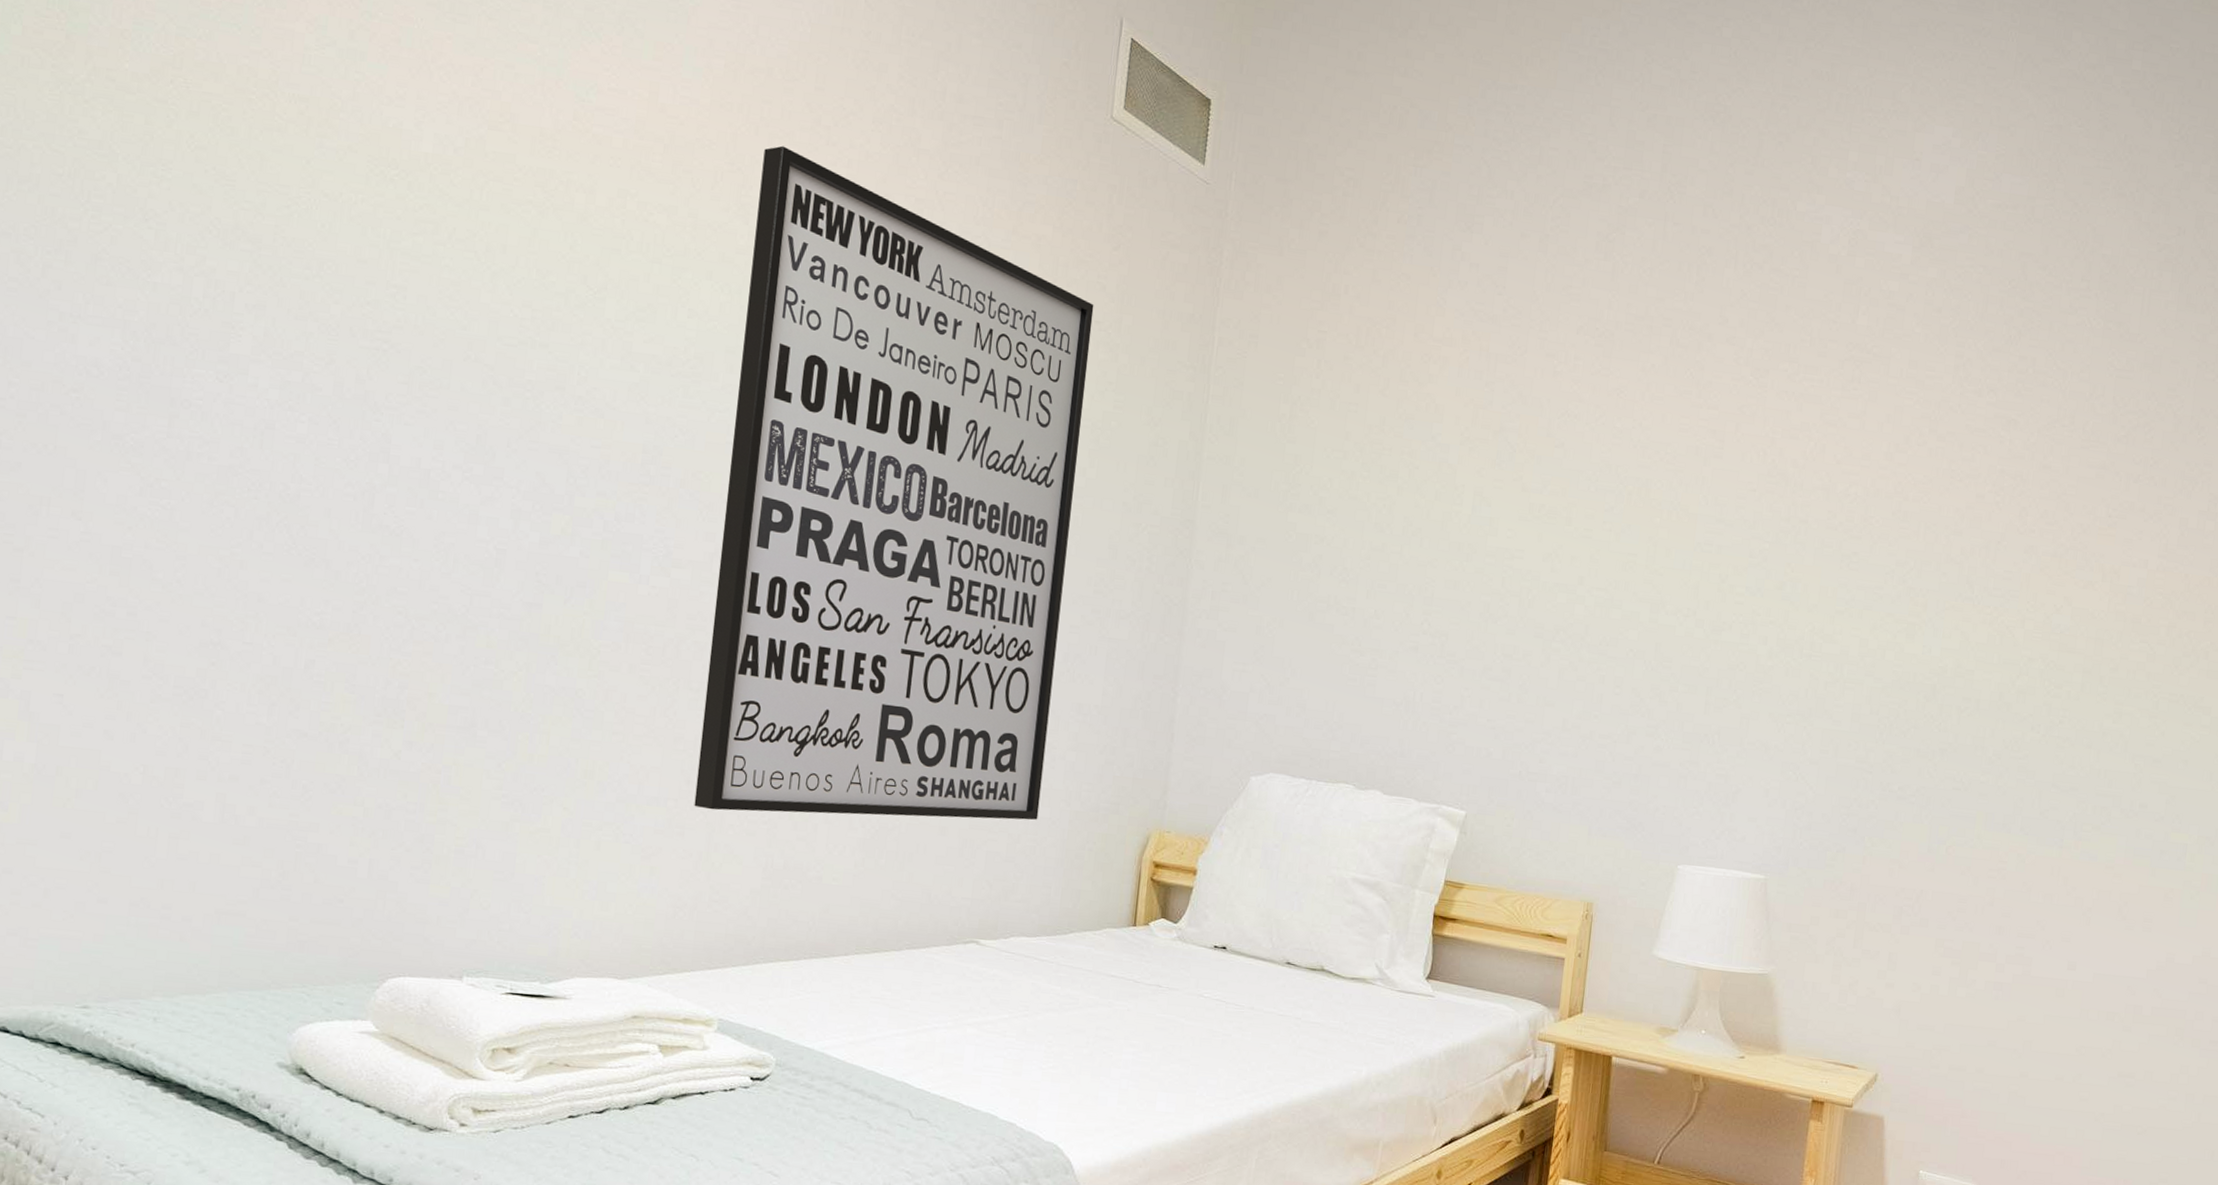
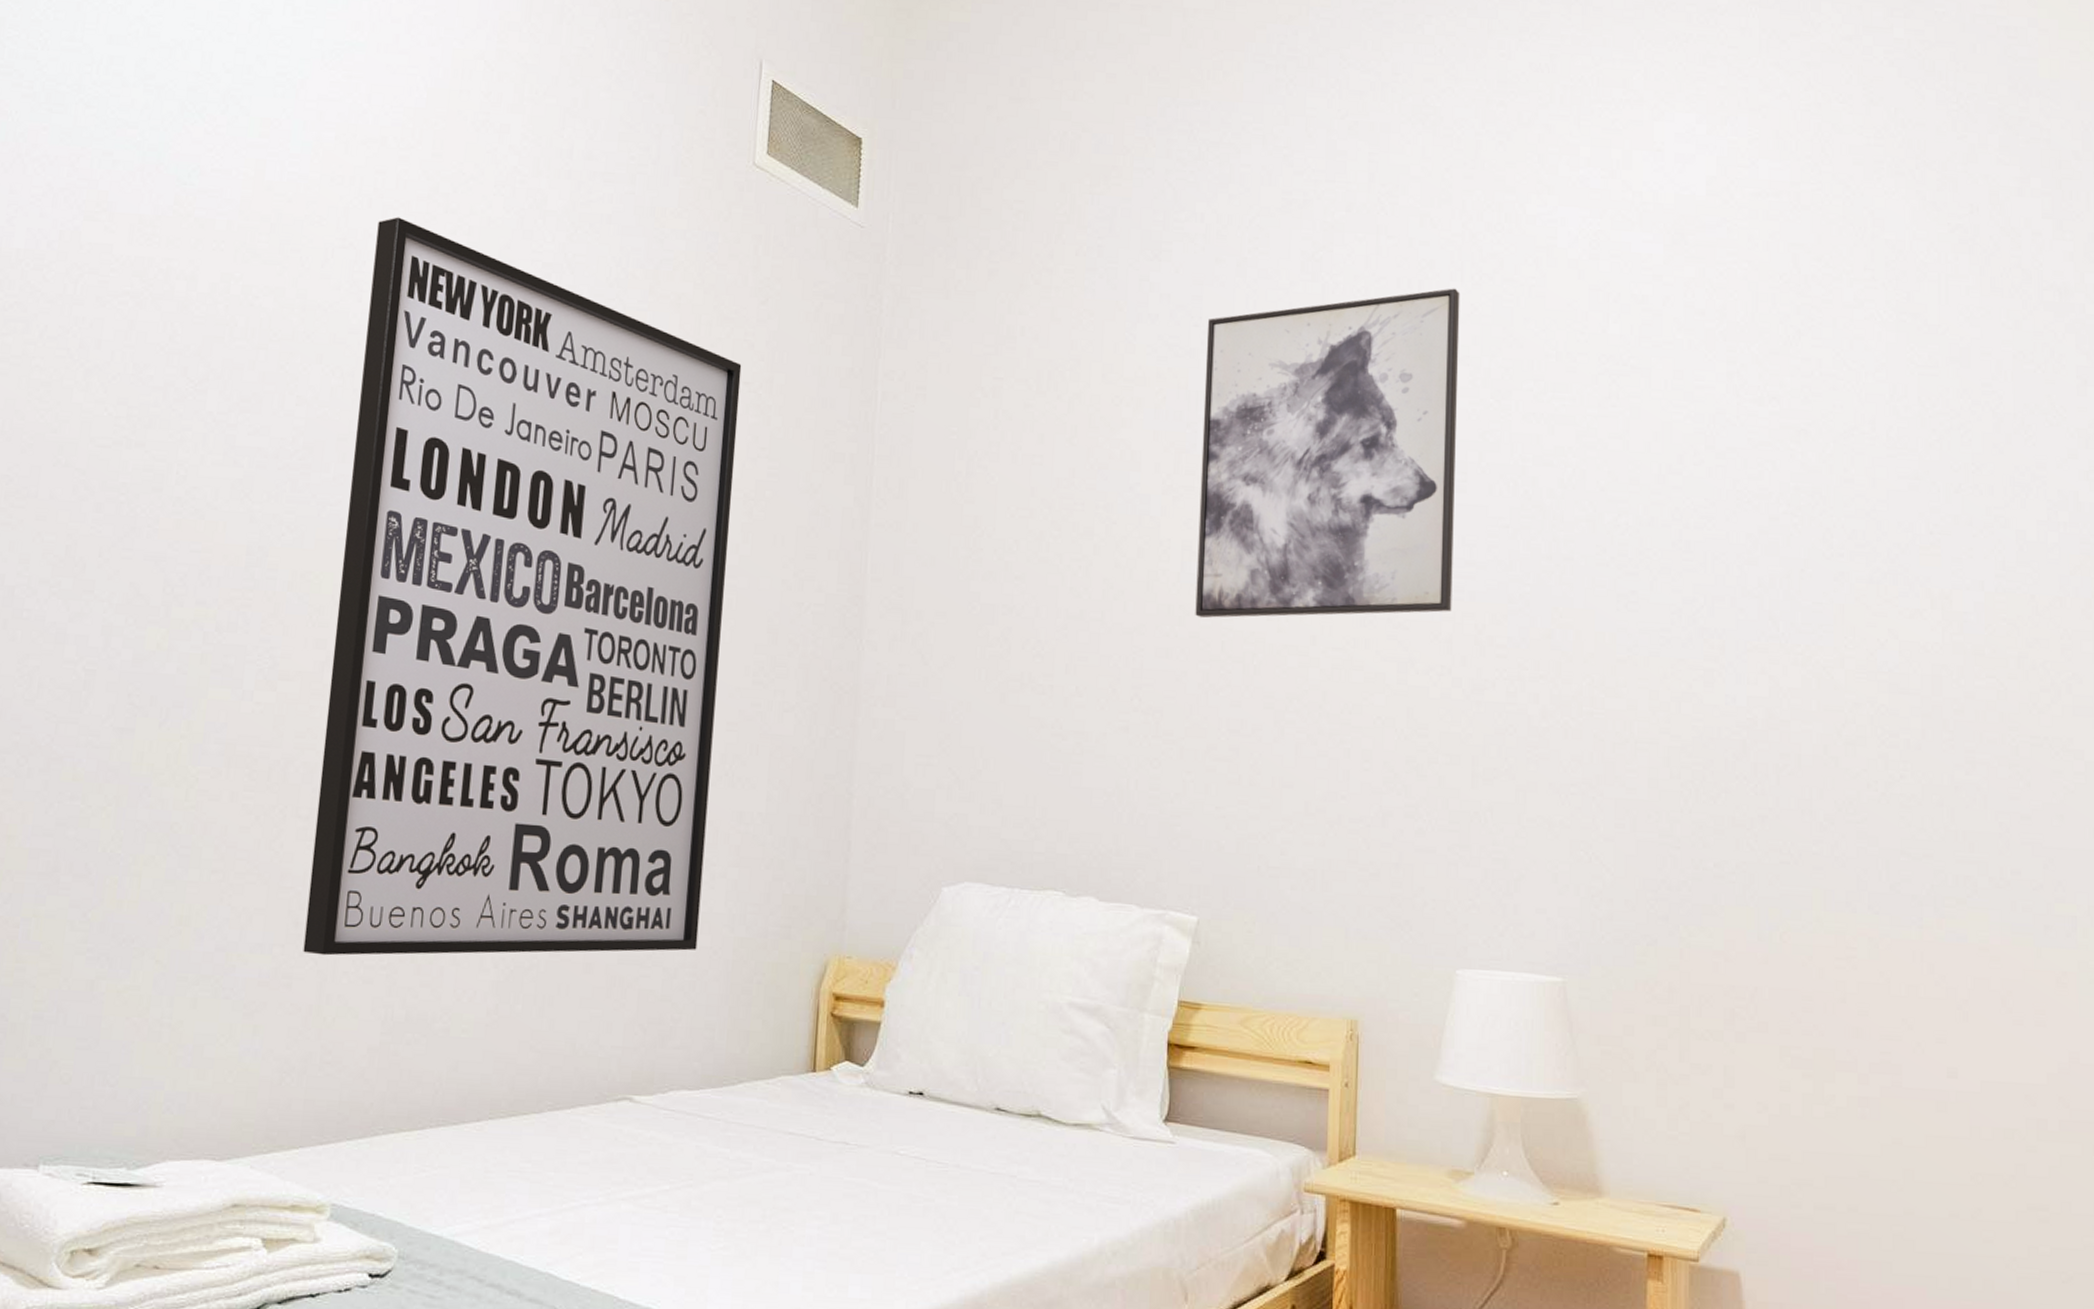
wall art: none [1481,274,1733,563] -> present [1195,288,1460,618]

